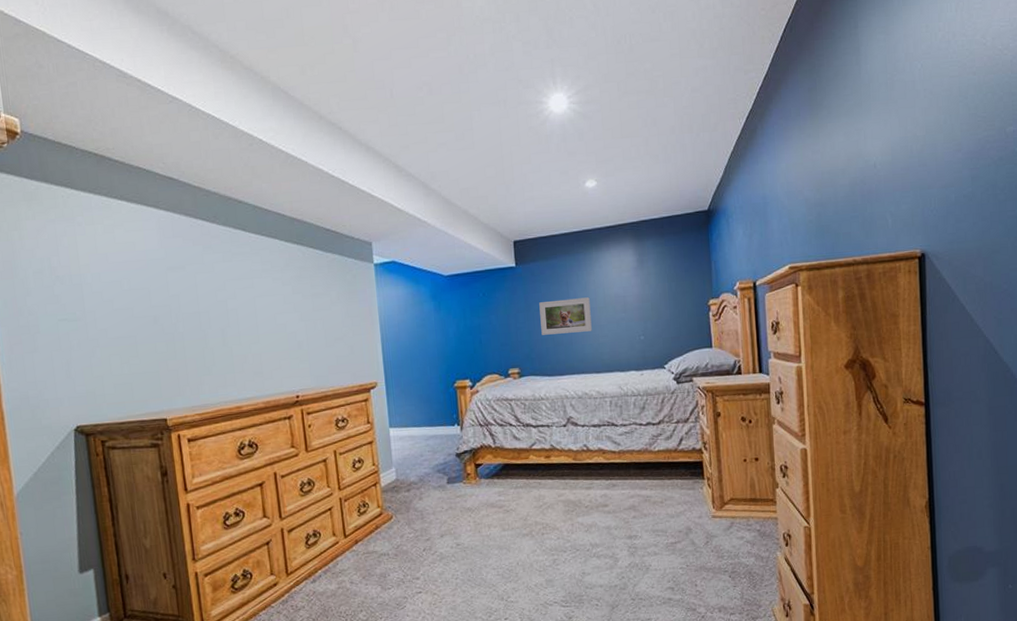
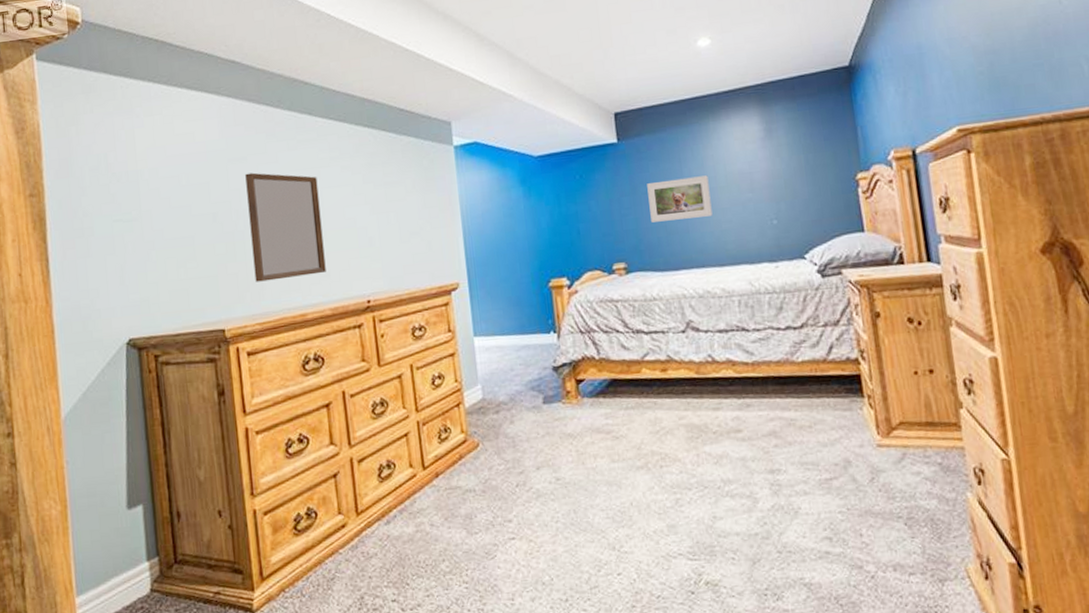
home mirror: none [184,280,259,378] -> present [245,172,326,282]

